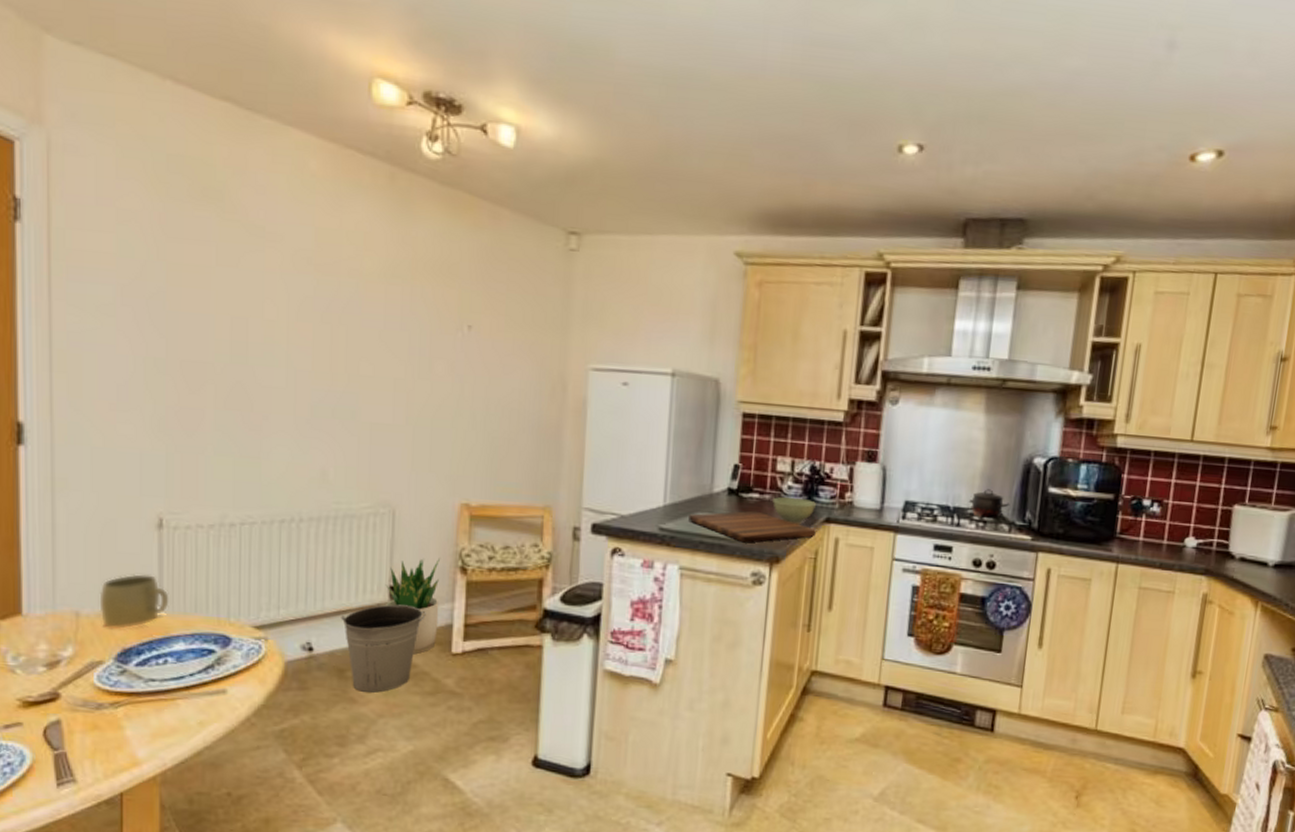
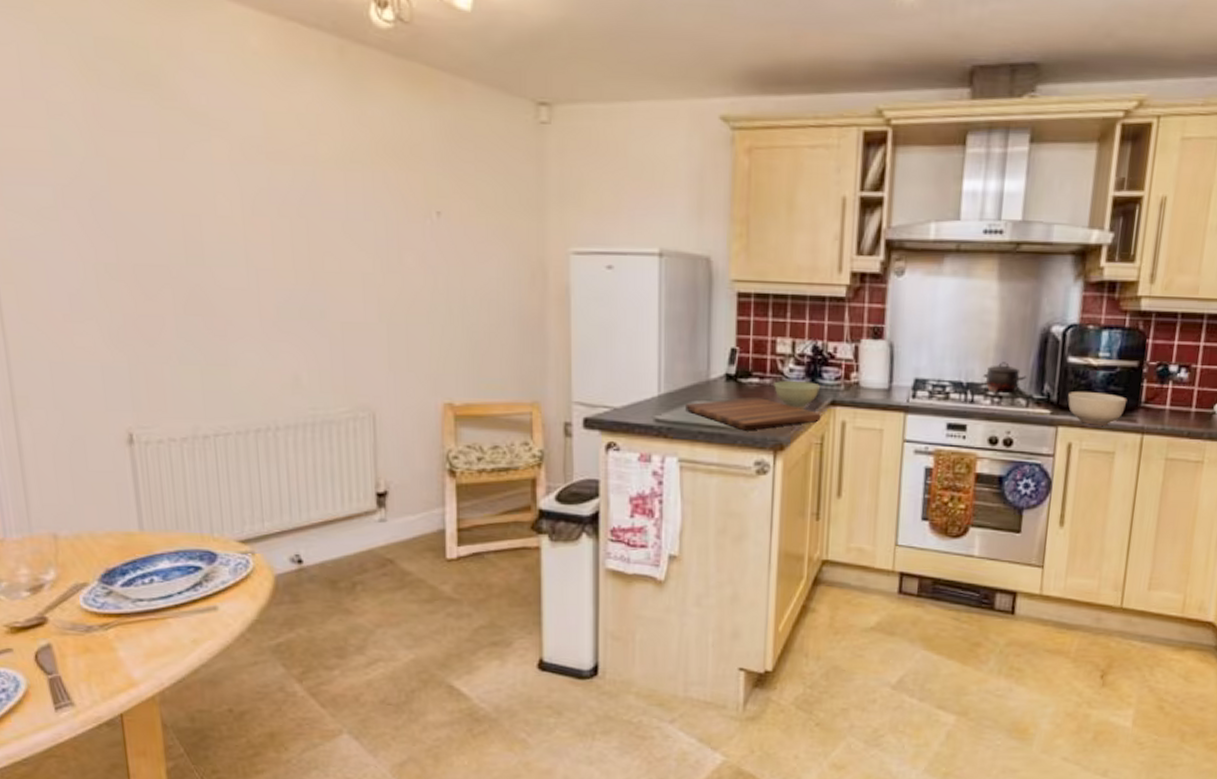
mug: present [99,574,169,629] -> none [75,492,149,549]
bucket: present [341,604,426,693] -> none [328,511,417,603]
planter: present [385,558,440,655] -> none [371,461,430,562]
bowl: none [1047,519,1104,554] -> present [1067,390,1128,426]

